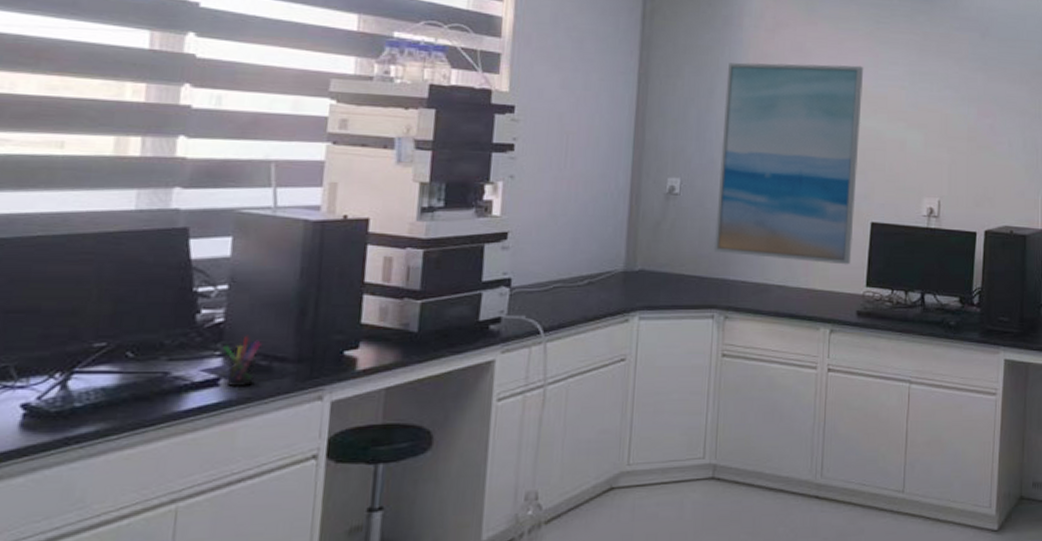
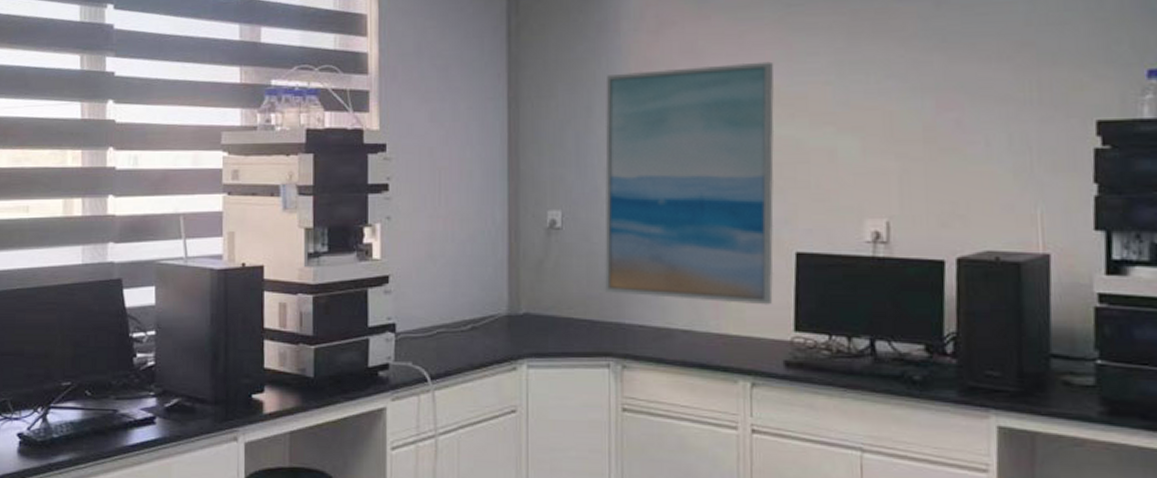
pen holder: present [223,336,261,388] -> none [156,379,185,426]

